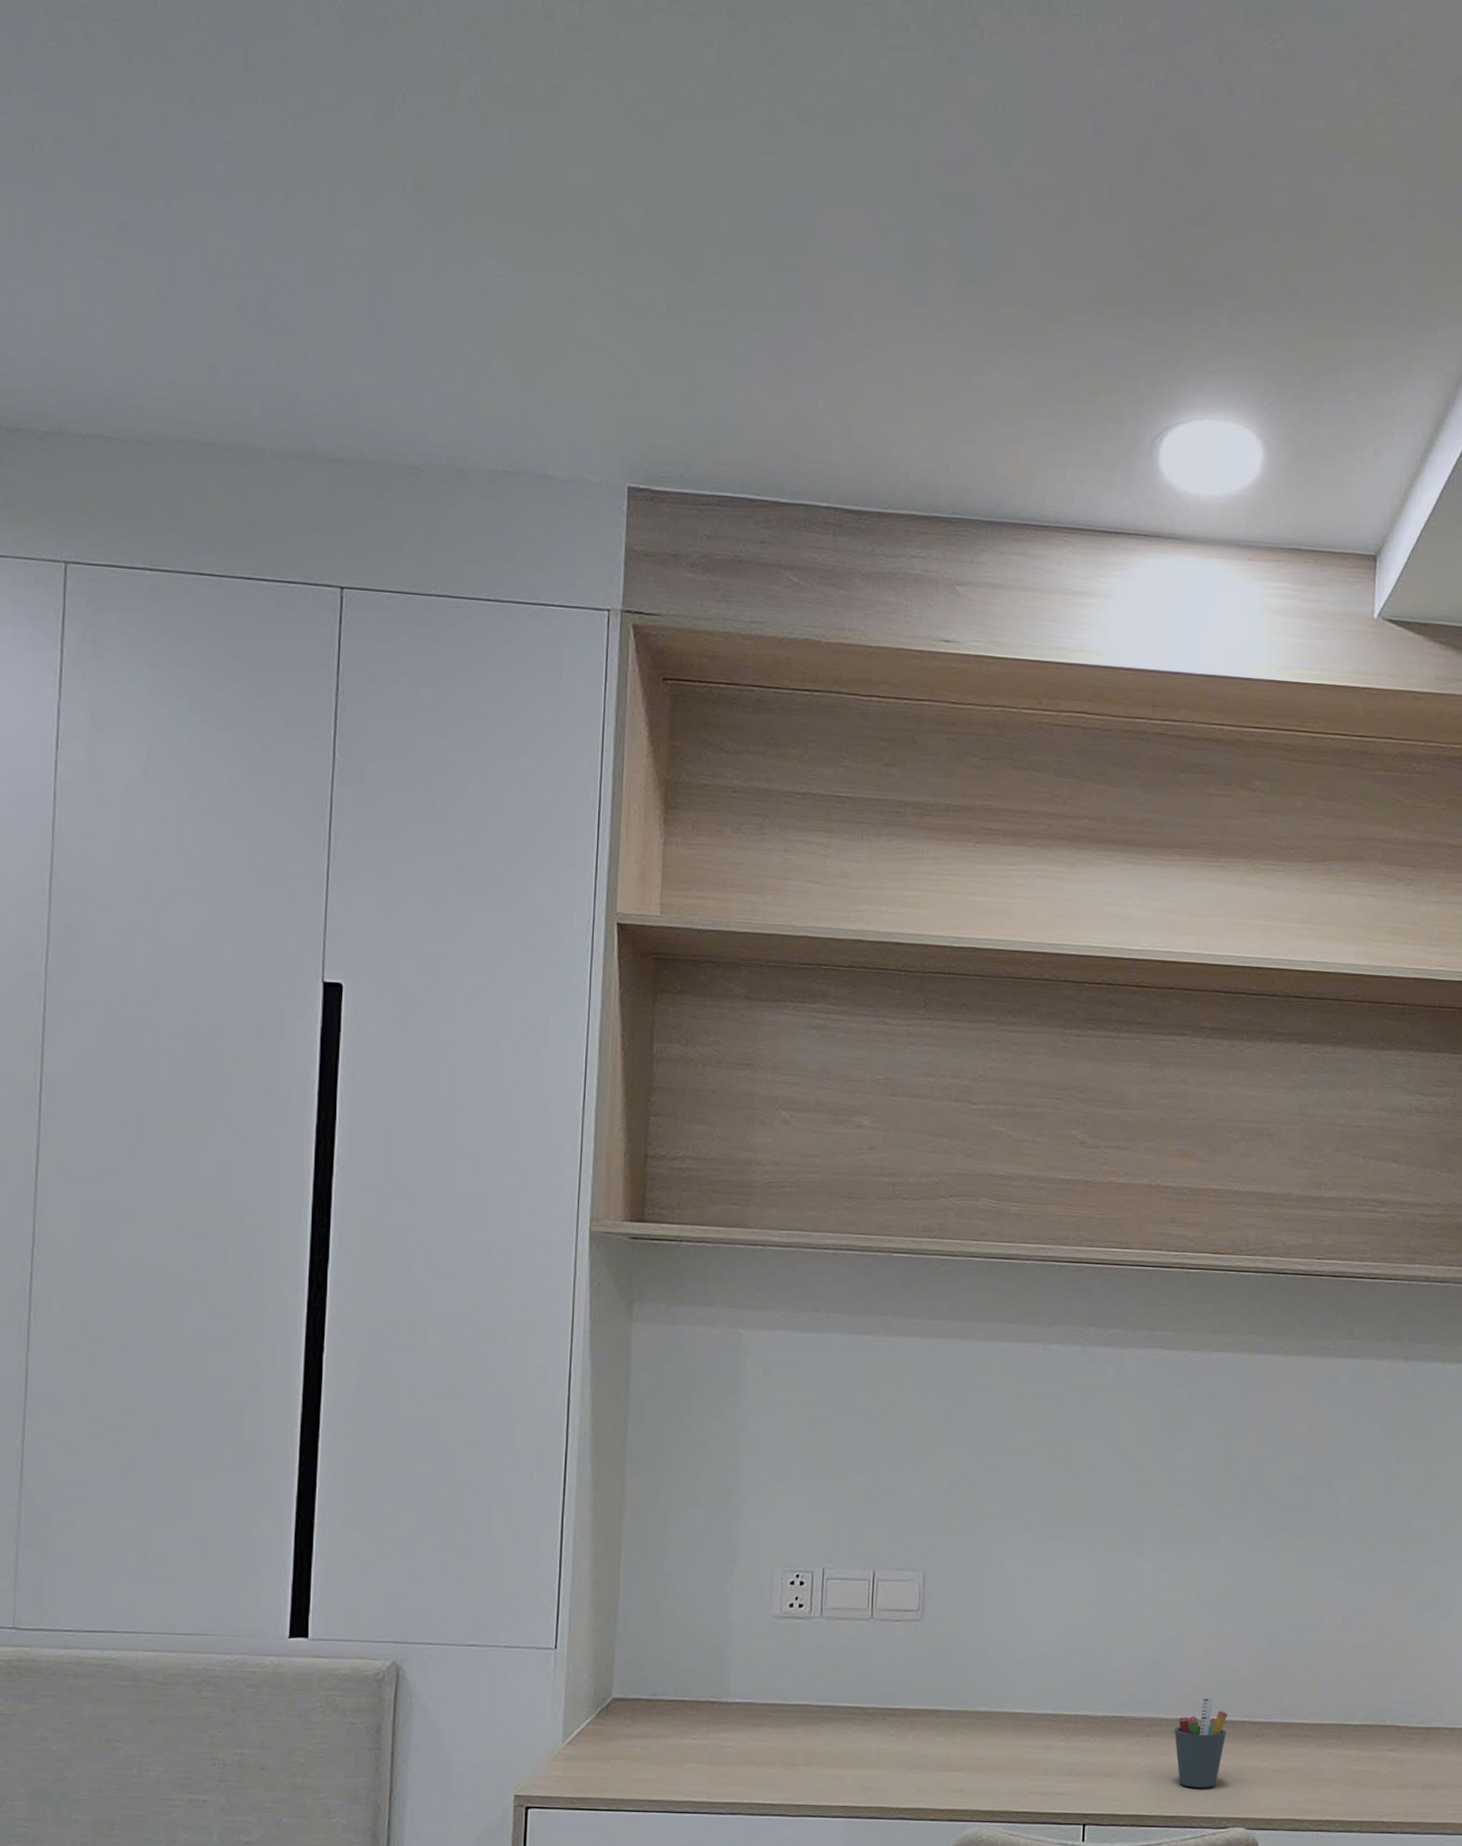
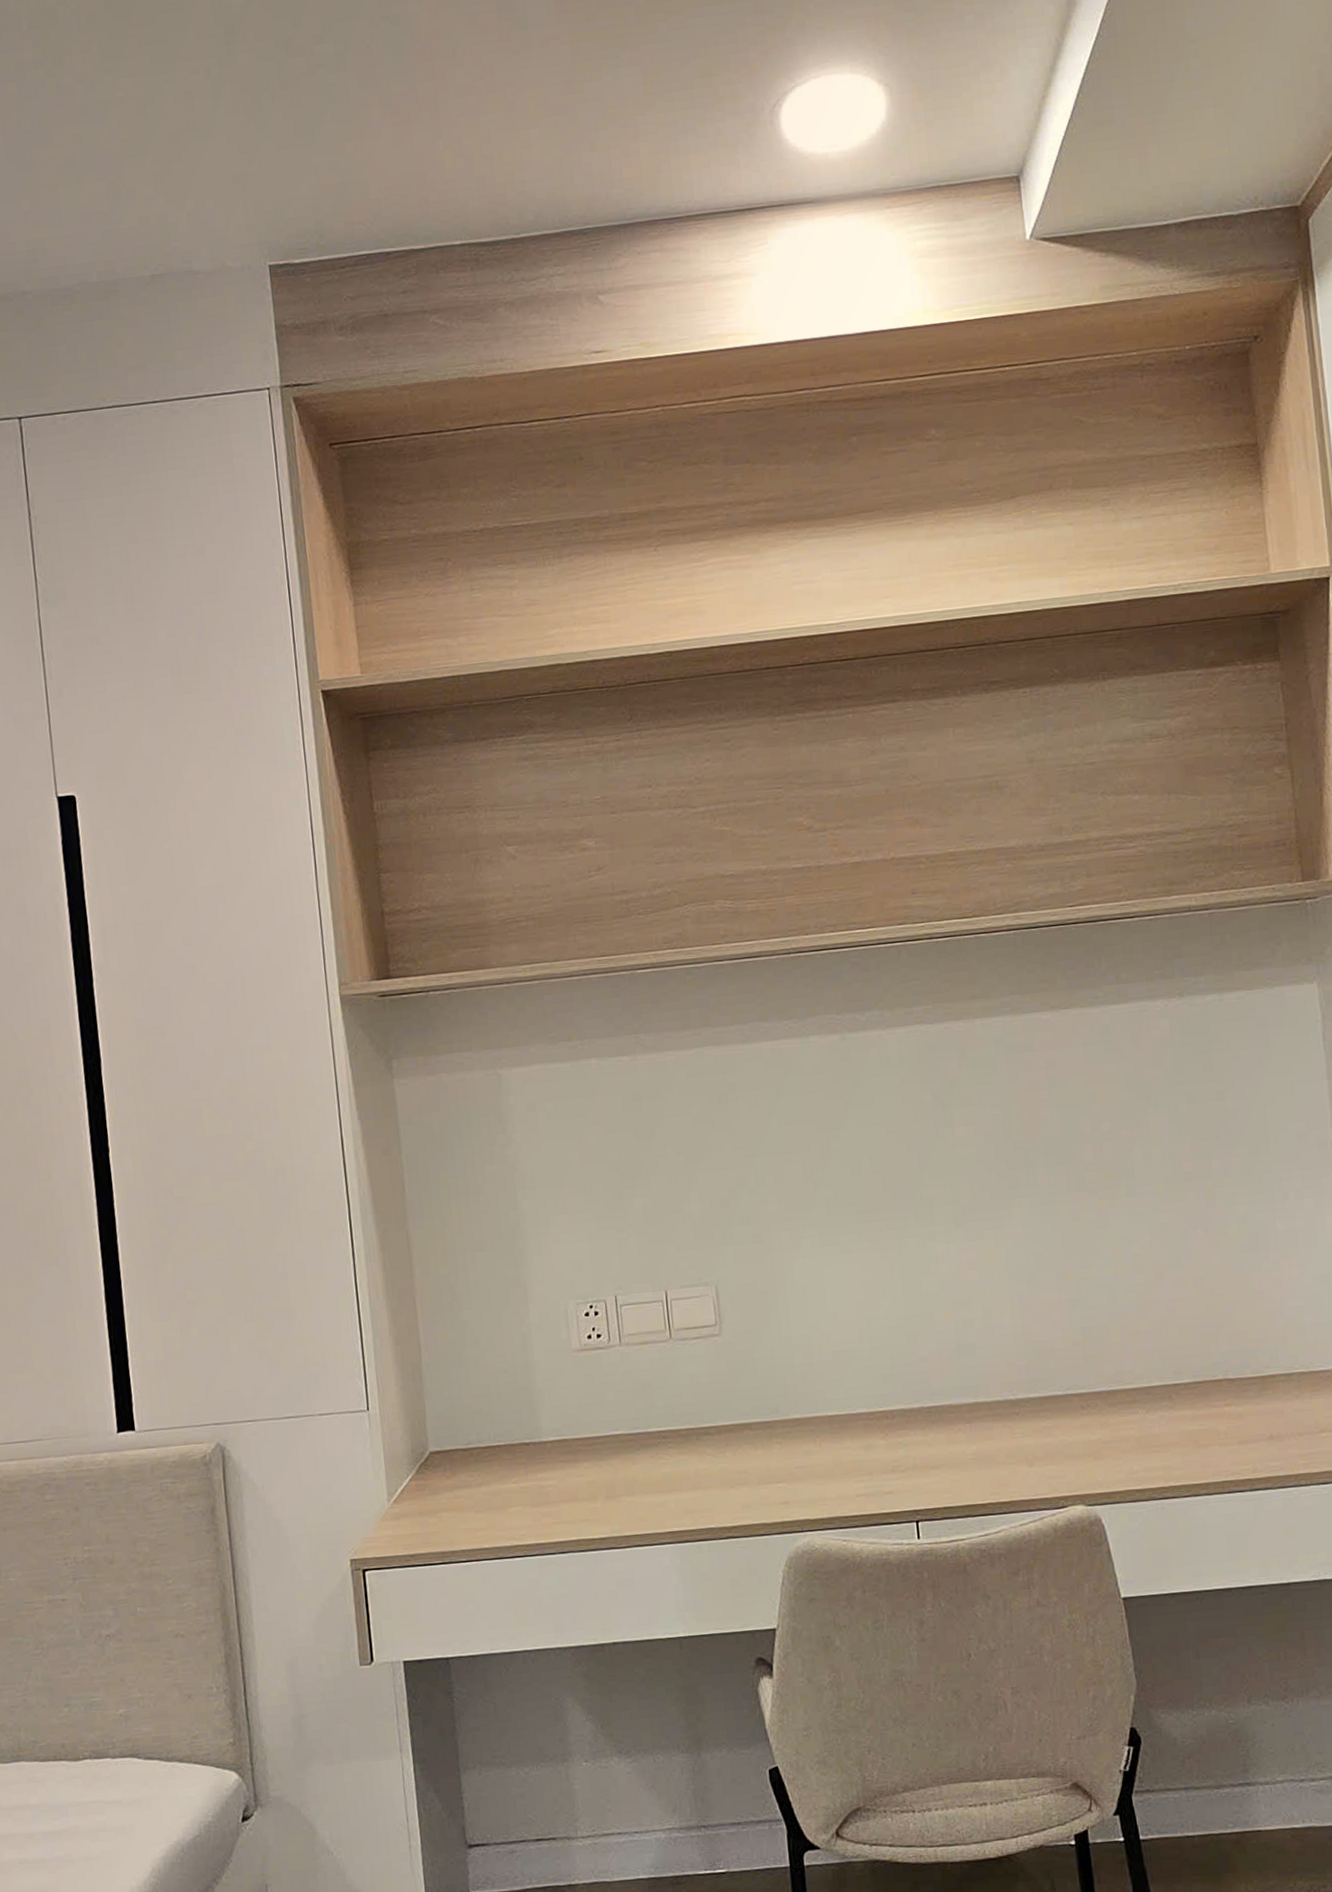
pen holder: present [1174,1697,1228,1788] -> none [995,1374,1051,1470]

